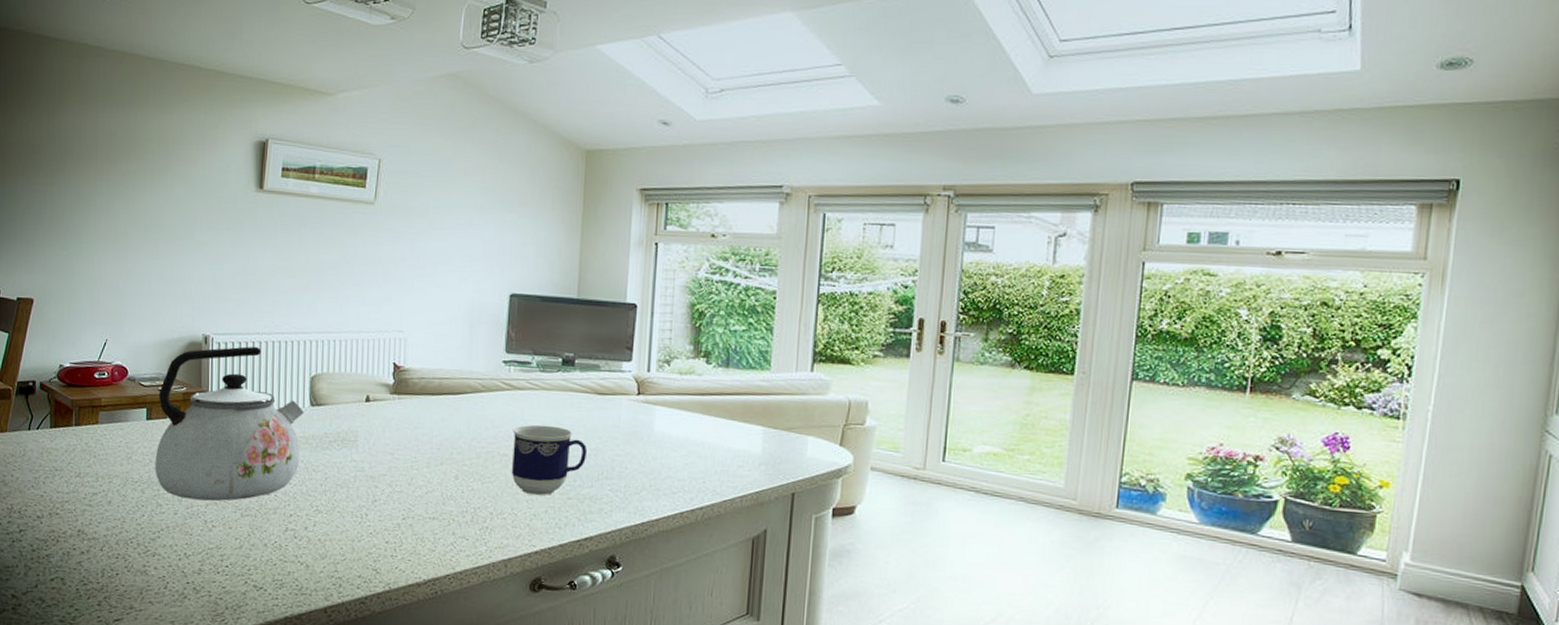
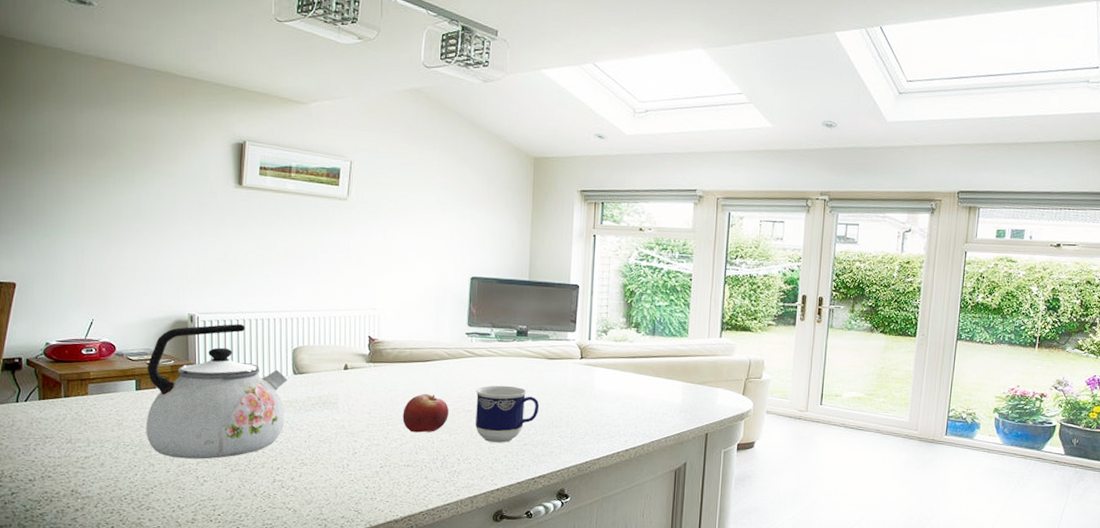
fruit: none [429,432,481,480] -> present [402,393,449,433]

